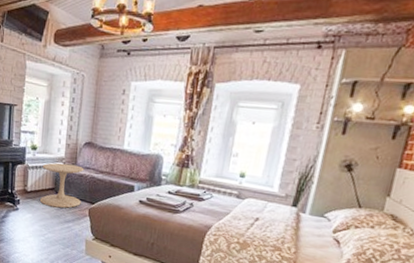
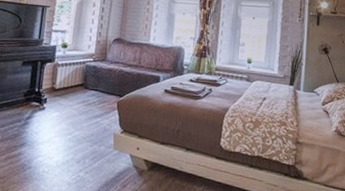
side table: present [39,163,84,209] -> none [67,59,114,104]

